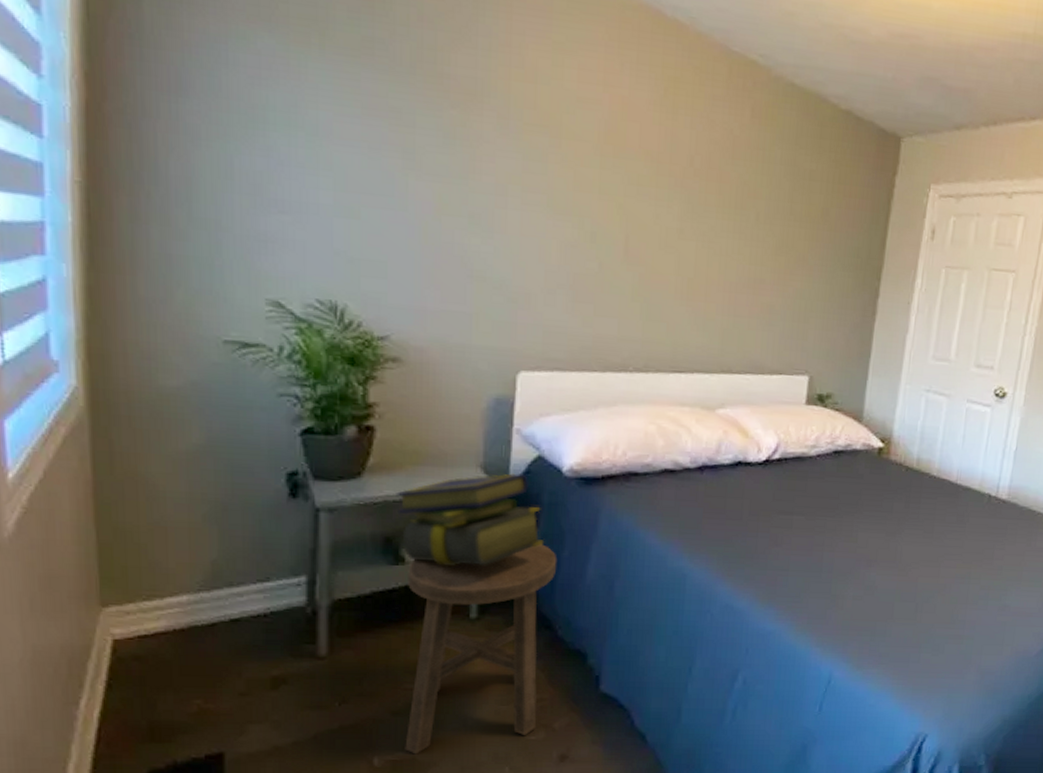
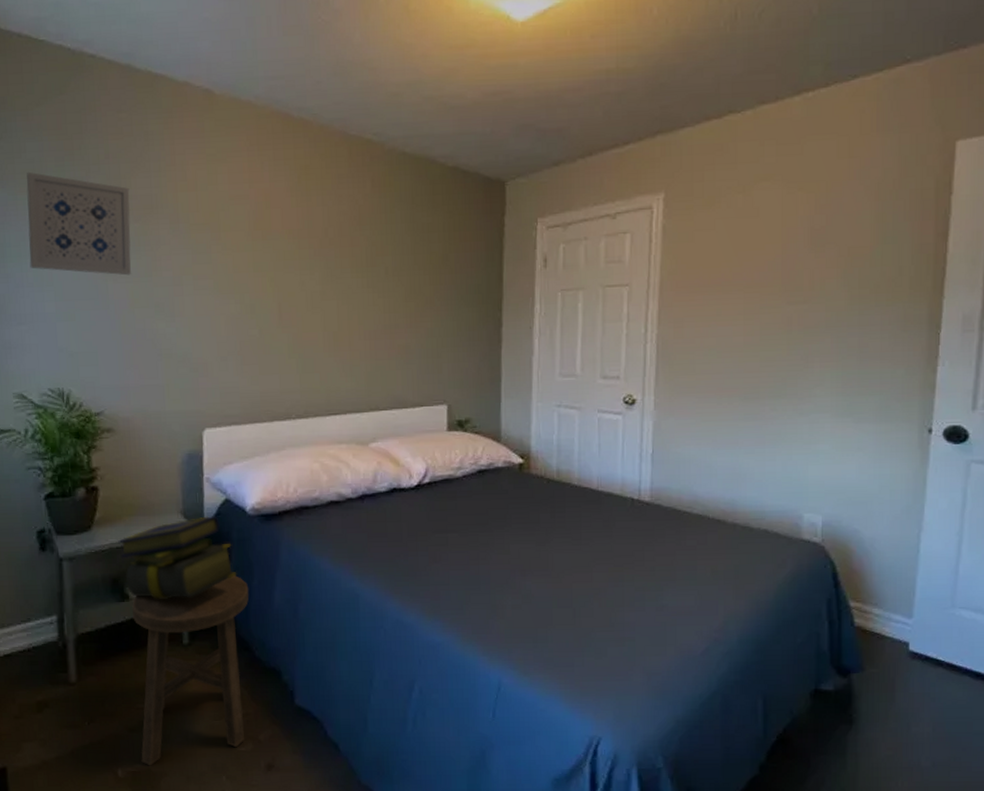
wall art: none [301,17,447,174] -> present [26,171,131,276]

